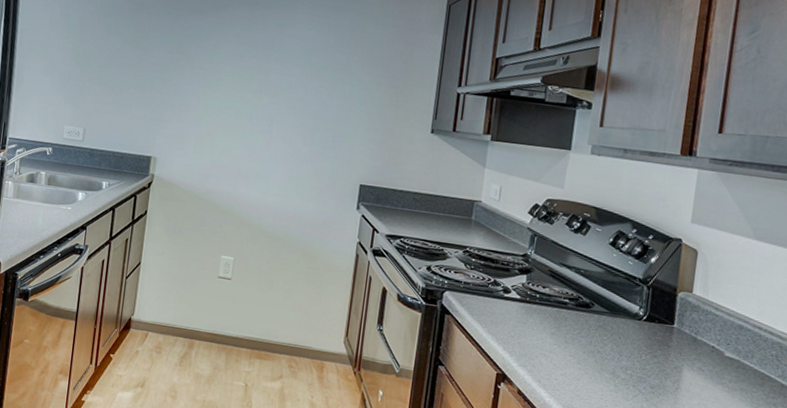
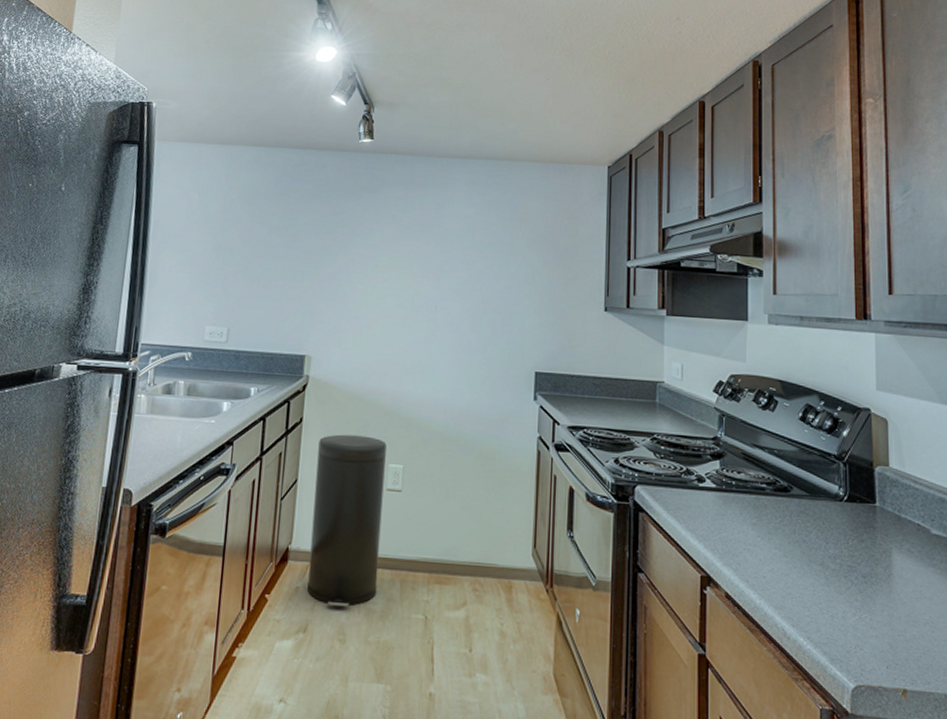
pedal bin: none [146,227,220,371] -> present [307,434,387,608]

